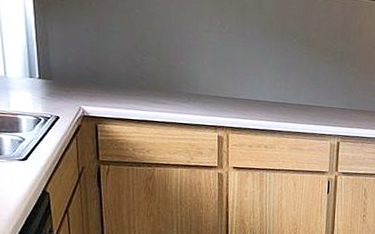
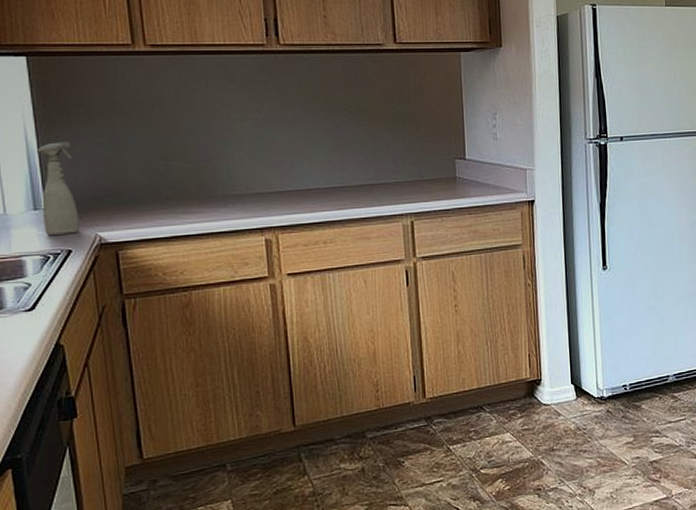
spray bottle: none [34,22,67,103] -> present [37,142,79,235]

